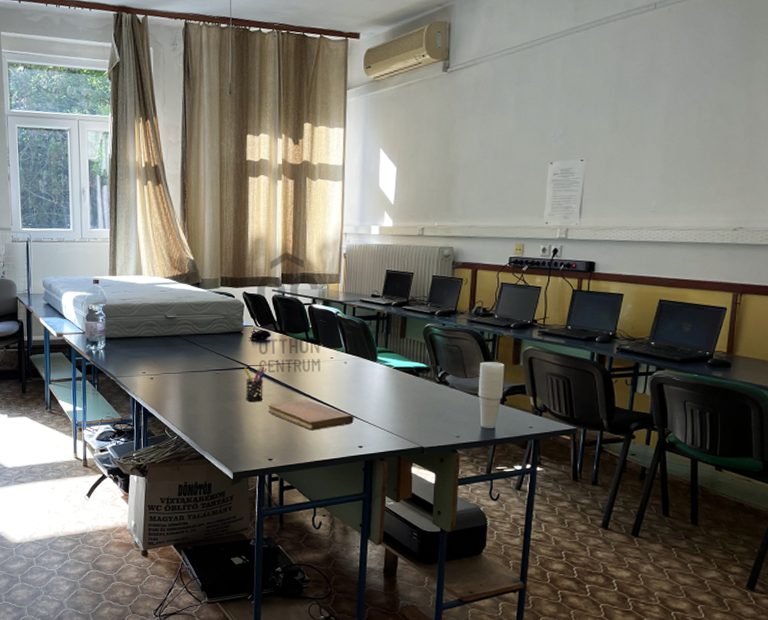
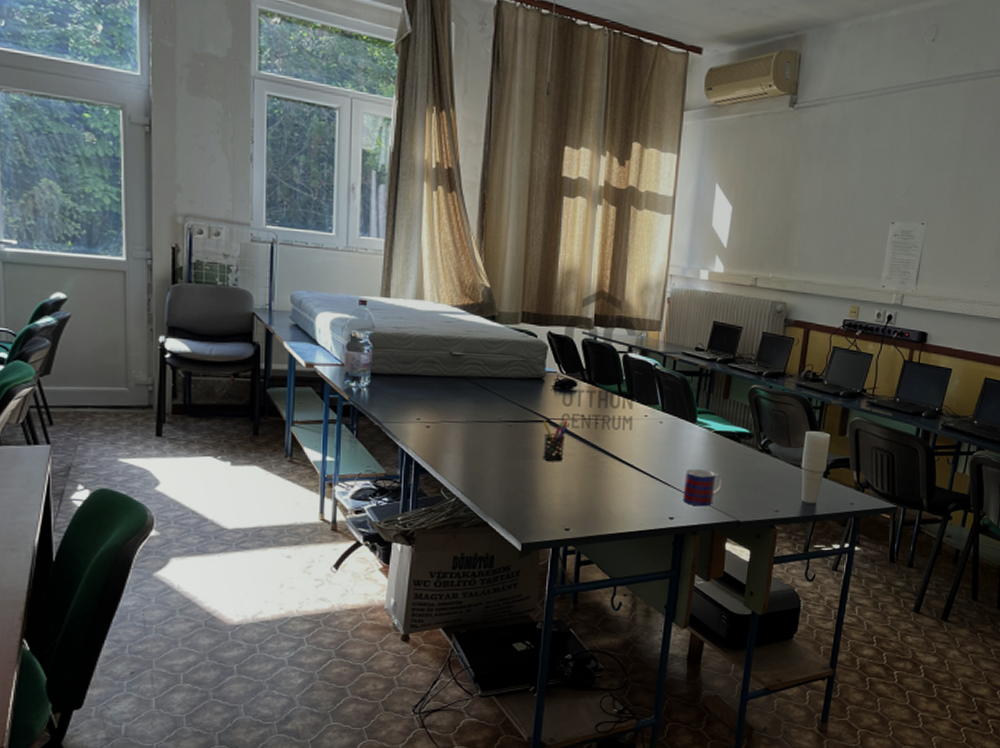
notebook: present [267,399,354,431] -> none [567,461,666,498]
mug: none [370,401,407,435] -> present [683,468,725,507]

